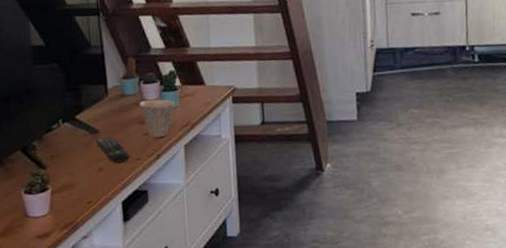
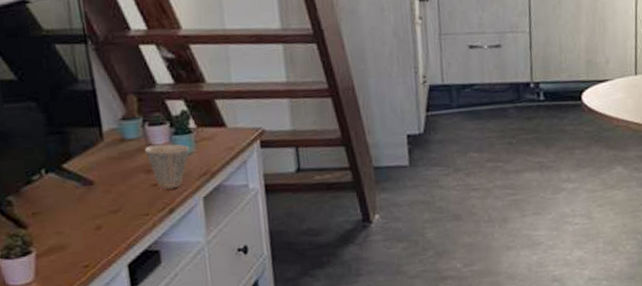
remote control: present [96,137,130,163] -> none [91,189,136,219]

